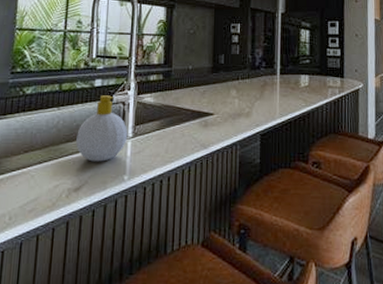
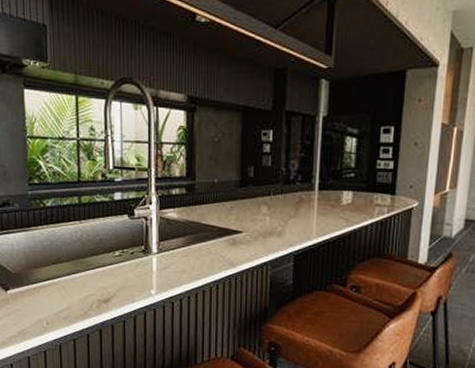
soap bottle: present [76,95,128,162] -> none [101,209,153,276]

